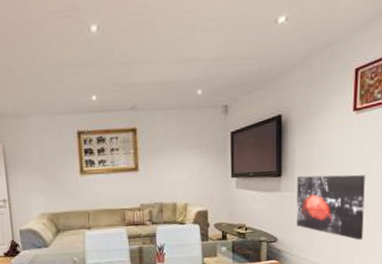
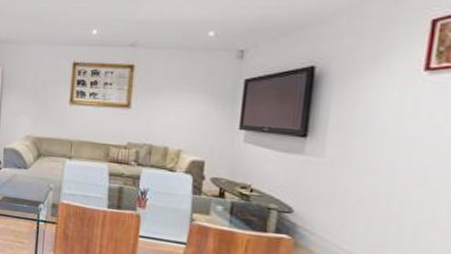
wall art: present [297,174,365,241] -> none [323,141,437,236]

